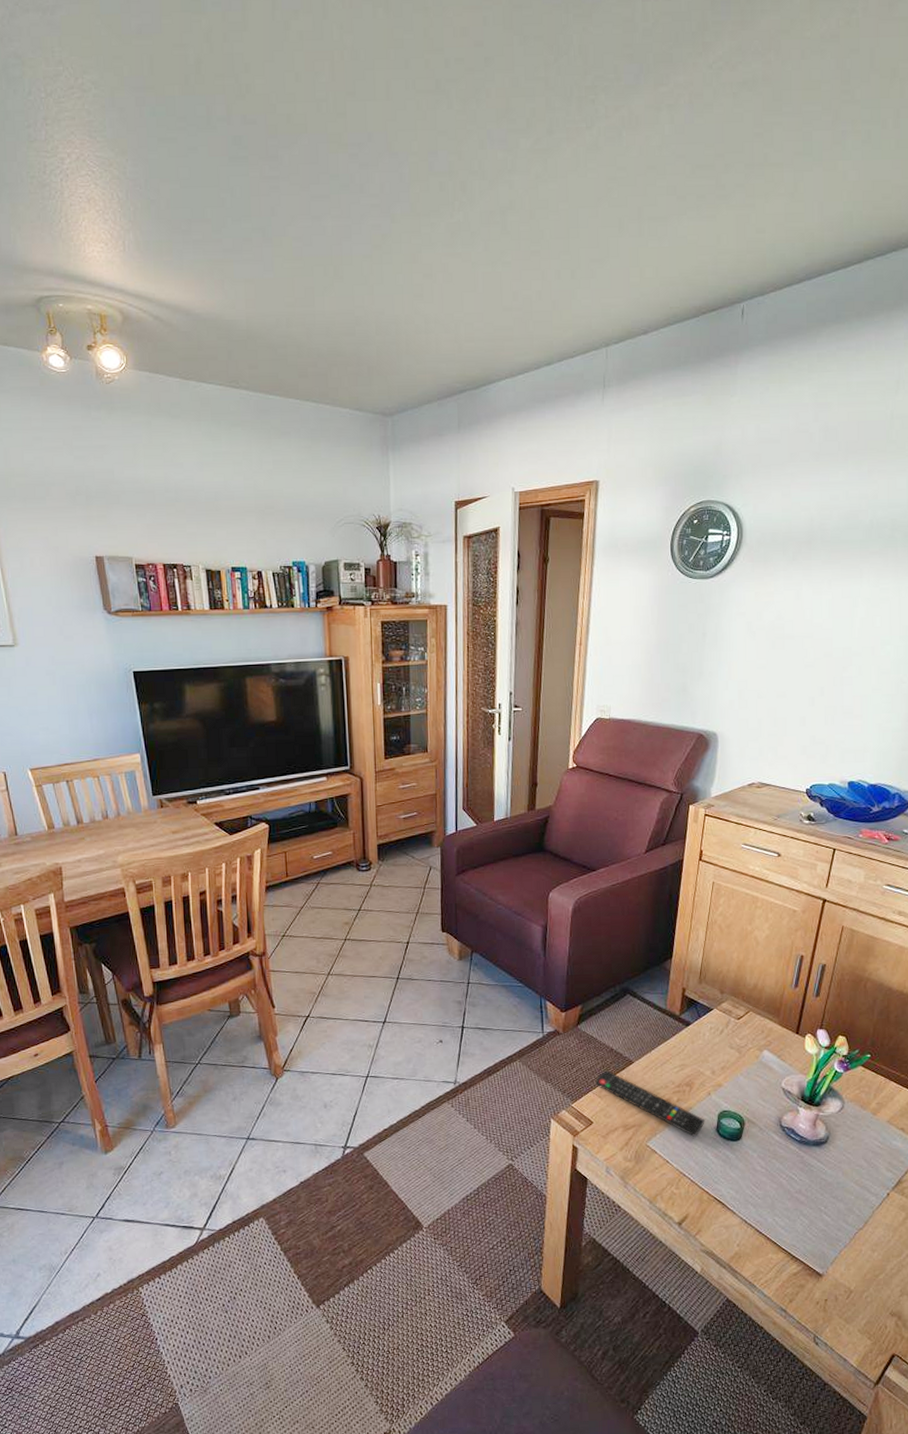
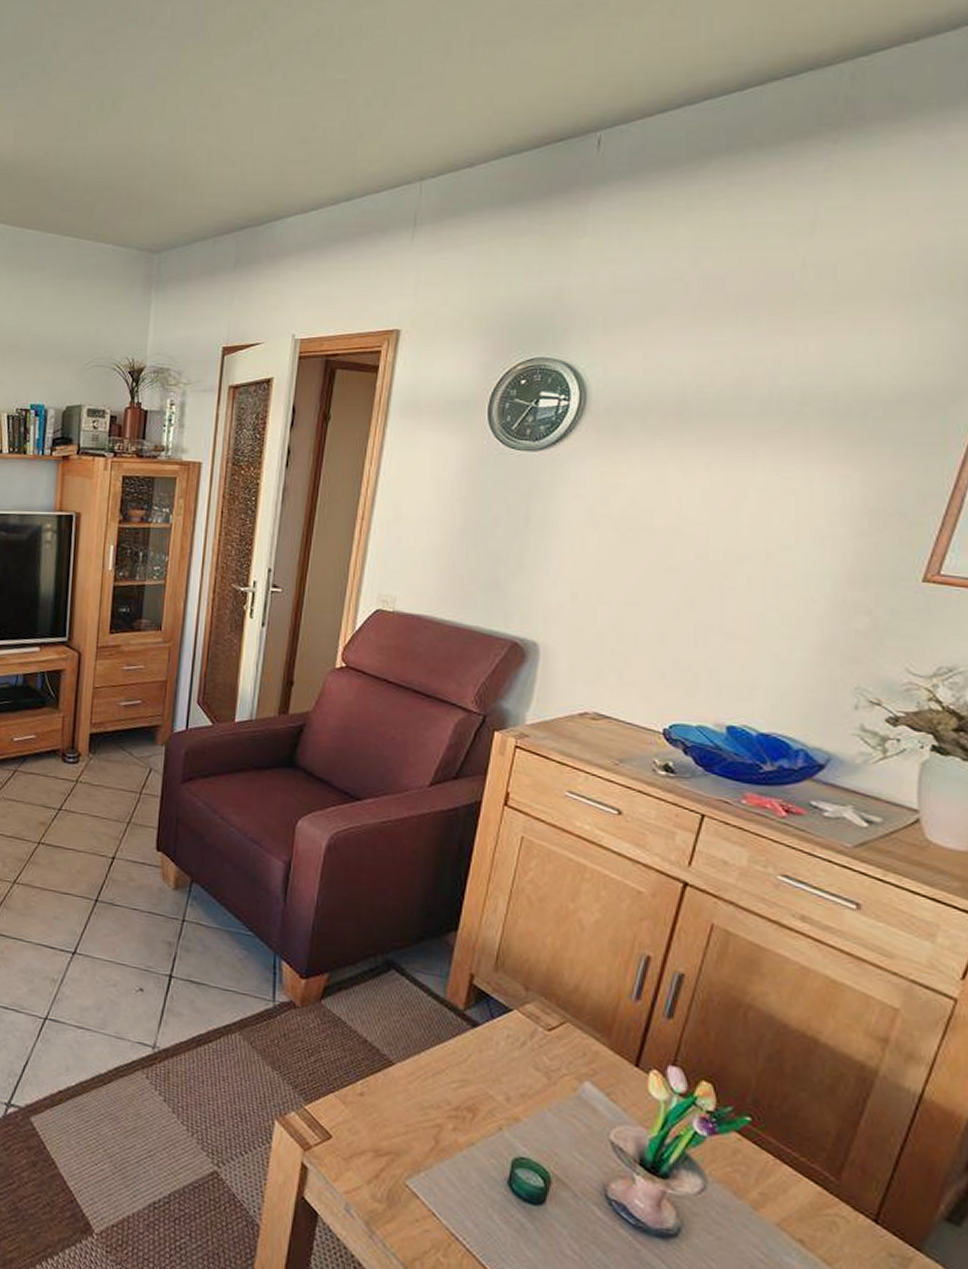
remote control: present [595,1070,705,1137] -> none [339,1068,492,1186]

